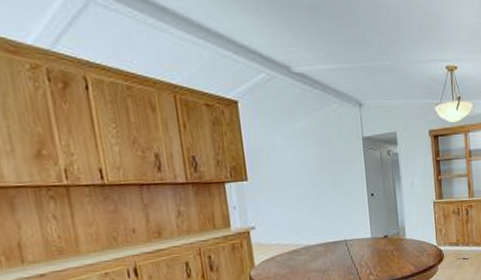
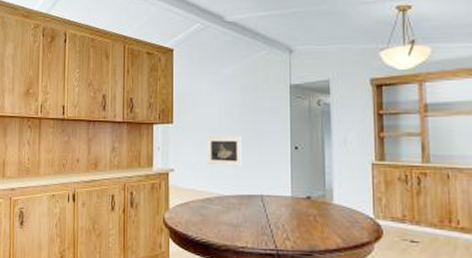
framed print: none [286,188,324,219] -> present [206,136,241,167]

